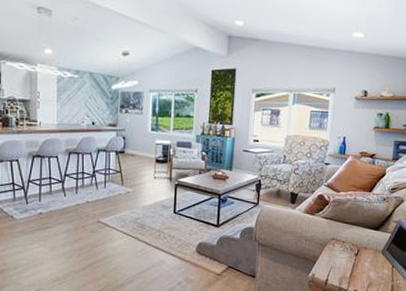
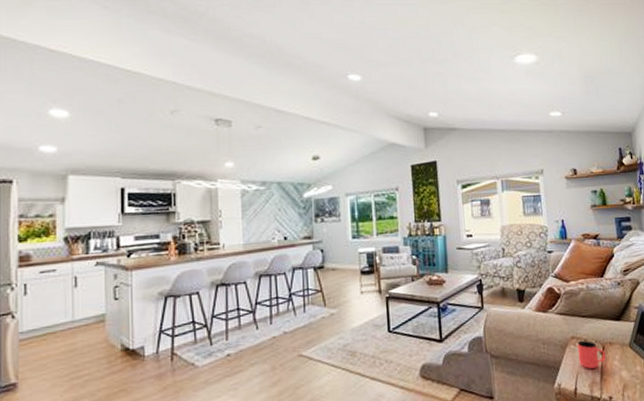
cup: none [334,242,359,266] -> present [577,340,606,369]

